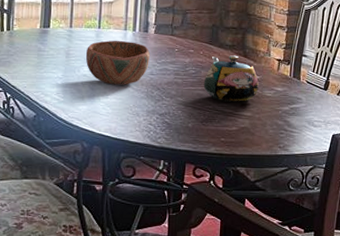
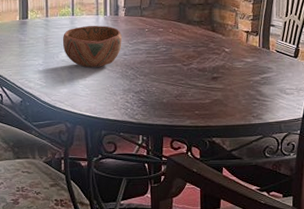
teapot: present [203,55,259,102] -> none [175,31,229,76]

